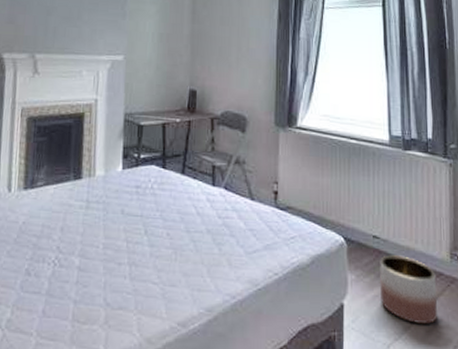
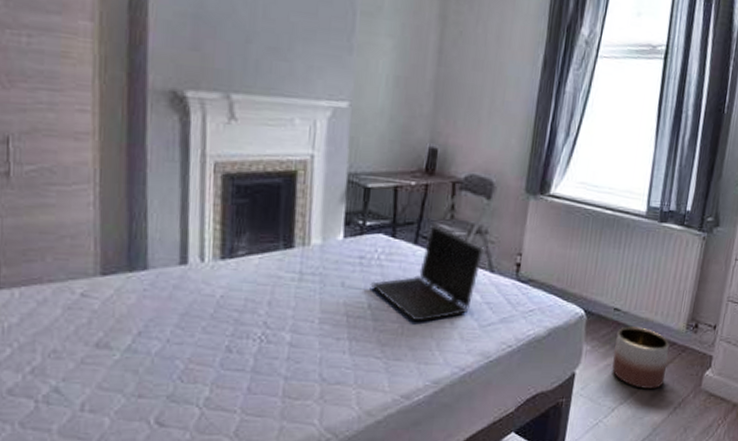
laptop computer: none [146,155,244,248] -> present [370,223,484,322]

